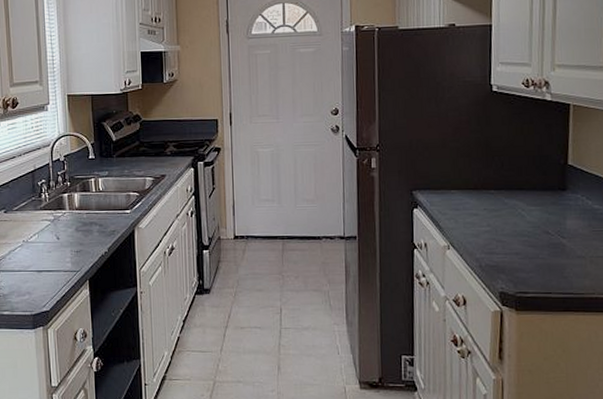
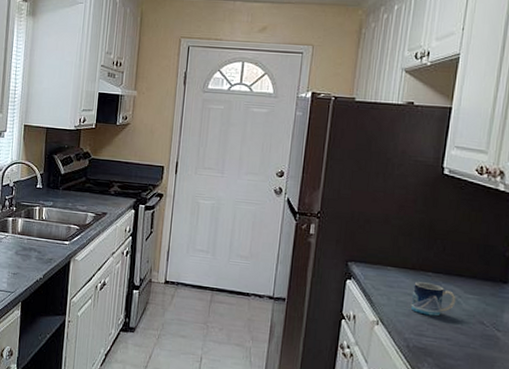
mug: none [478,200,520,233] -> present [410,282,456,317]

